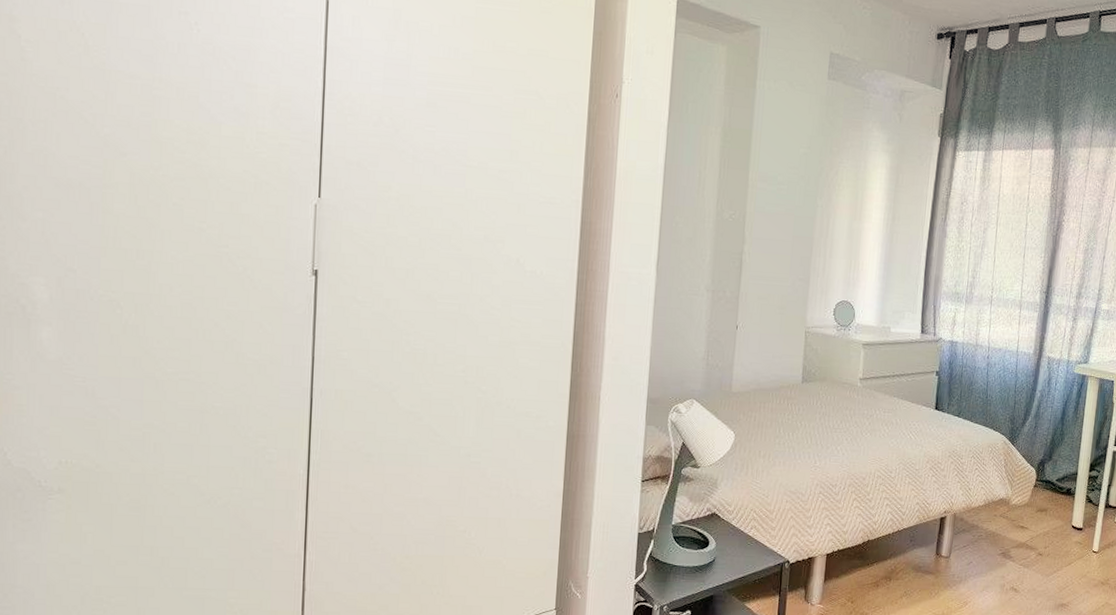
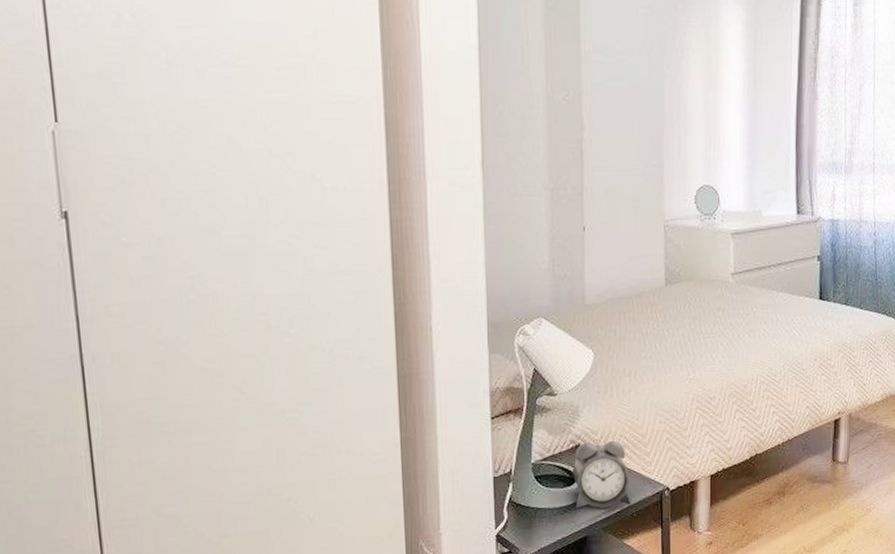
alarm clock: none [705,512,757,573] -> present [572,440,631,509]

